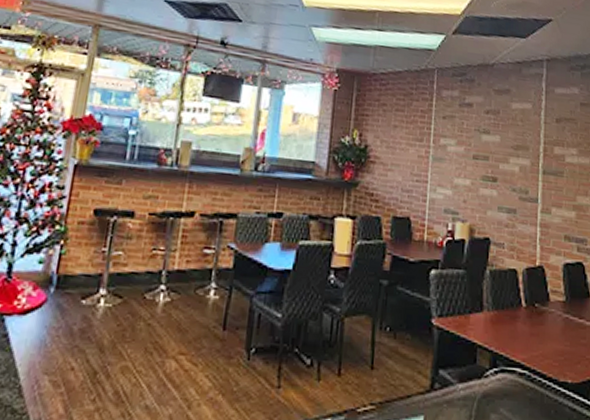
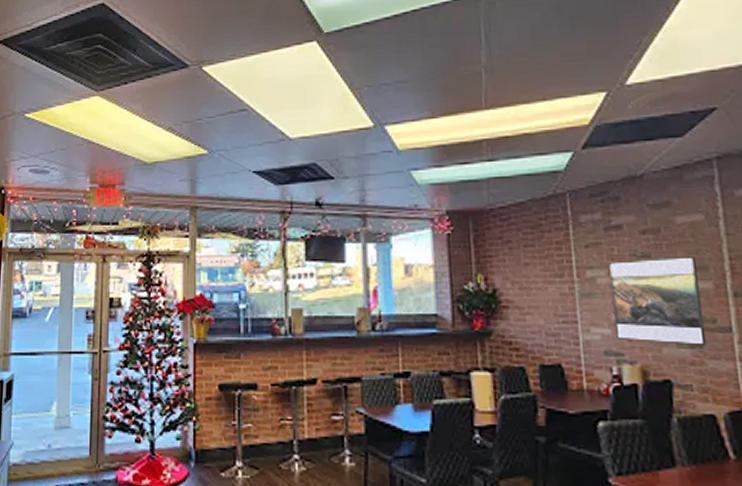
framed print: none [455,133,521,212] -> present [608,256,707,345]

